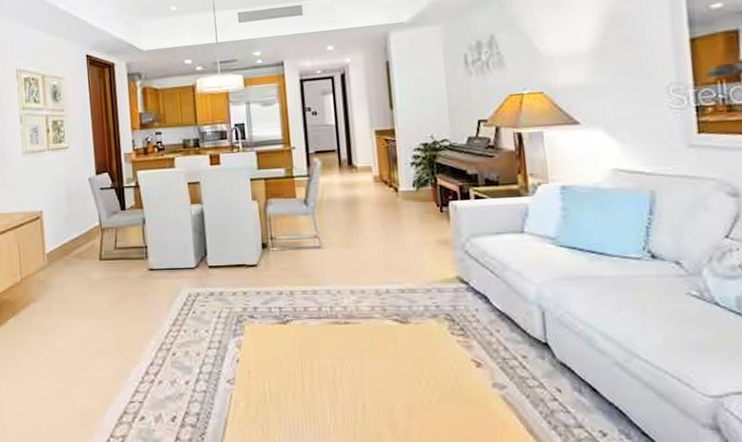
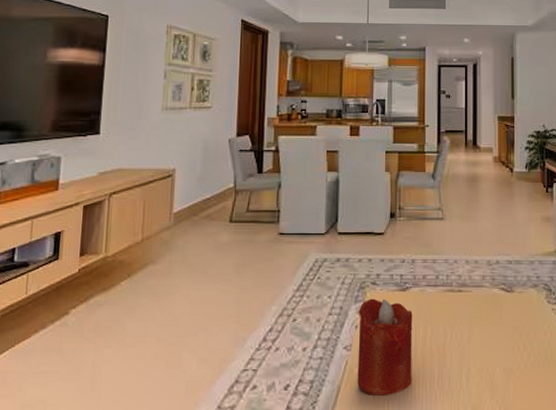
candle: none [238,332,302,430] -> present [357,298,413,397]

